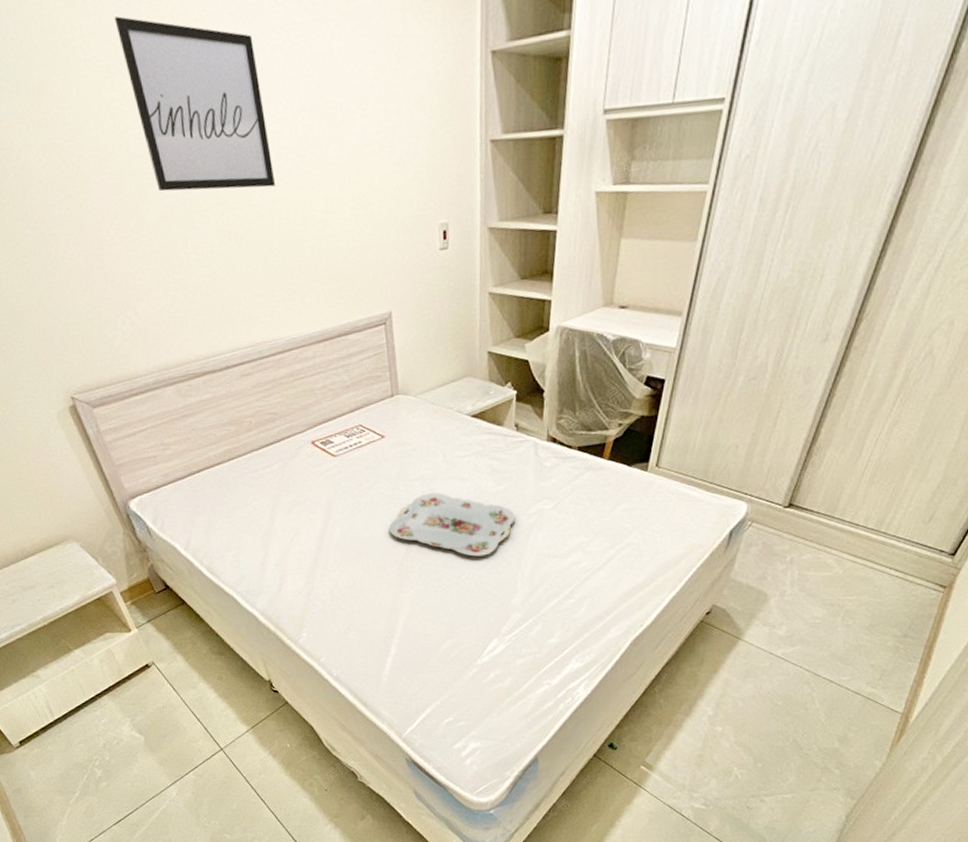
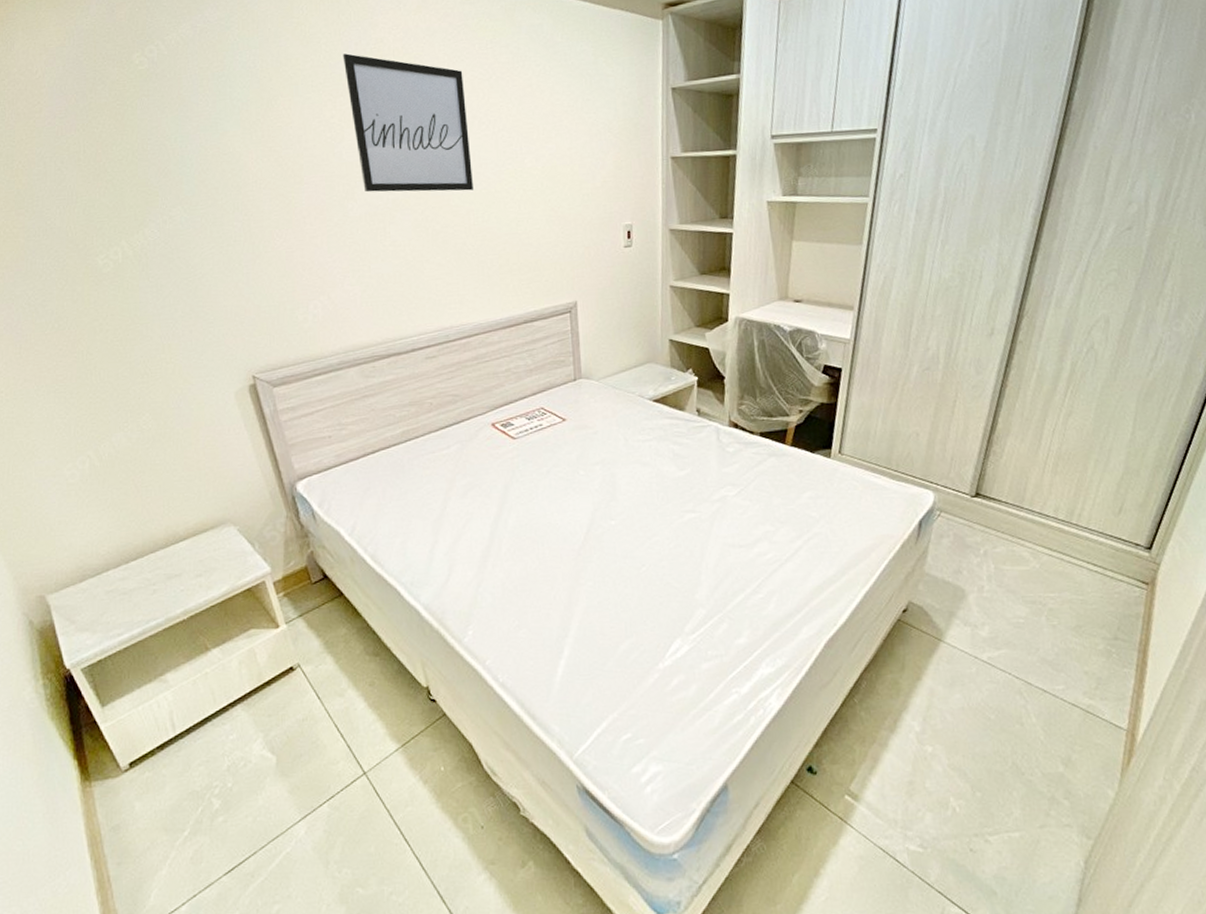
serving tray: present [388,492,516,557] -> none [566,477,699,546]

